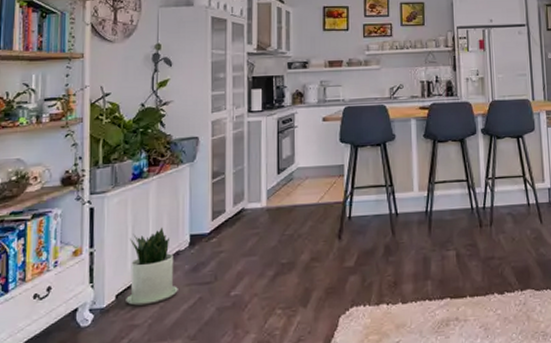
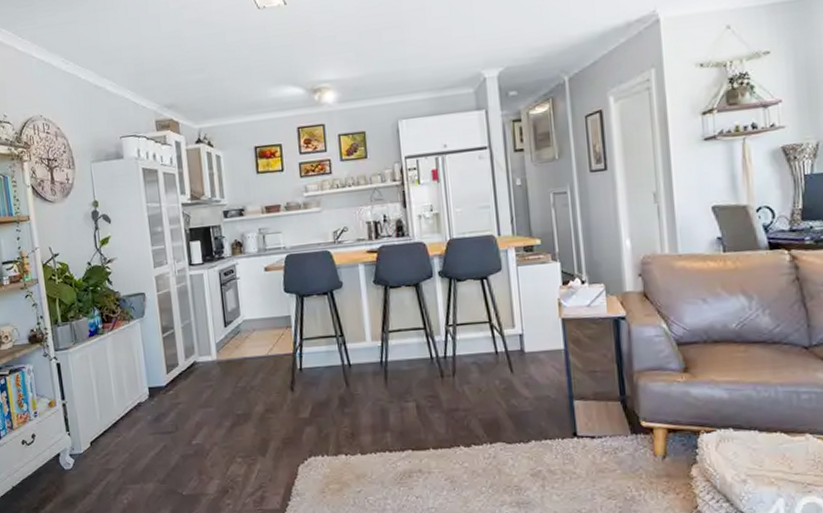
planter: present [126,227,178,306] -> none [95,381,144,452]

